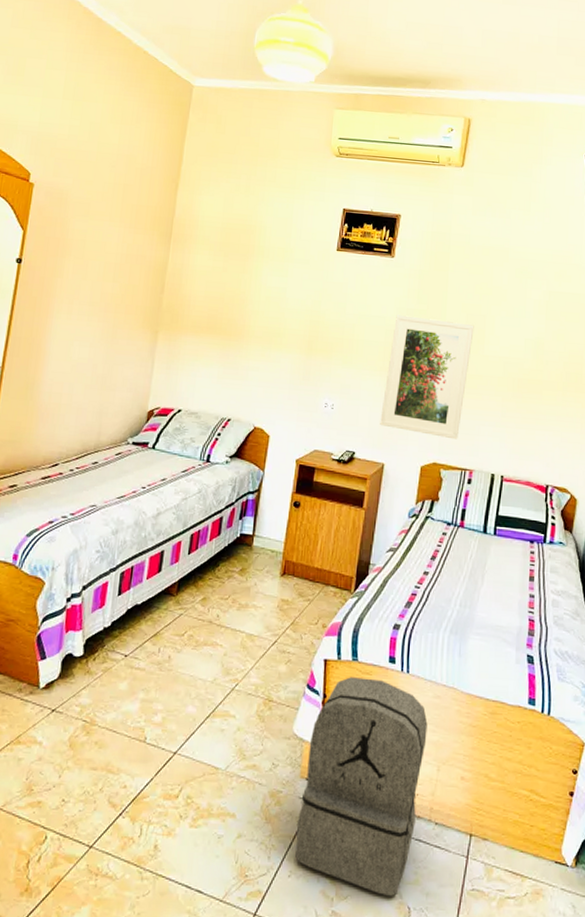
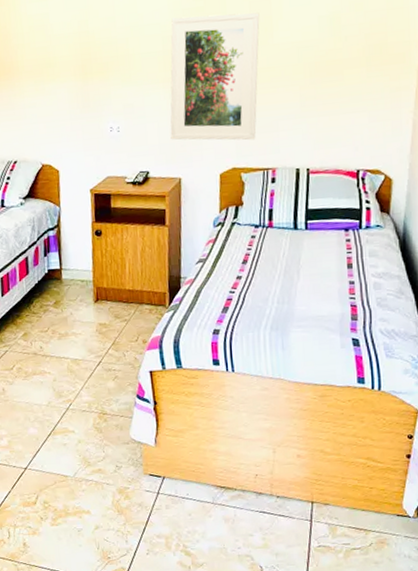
backpack: present [295,677,428,897] -> none [147,381,260,560]

